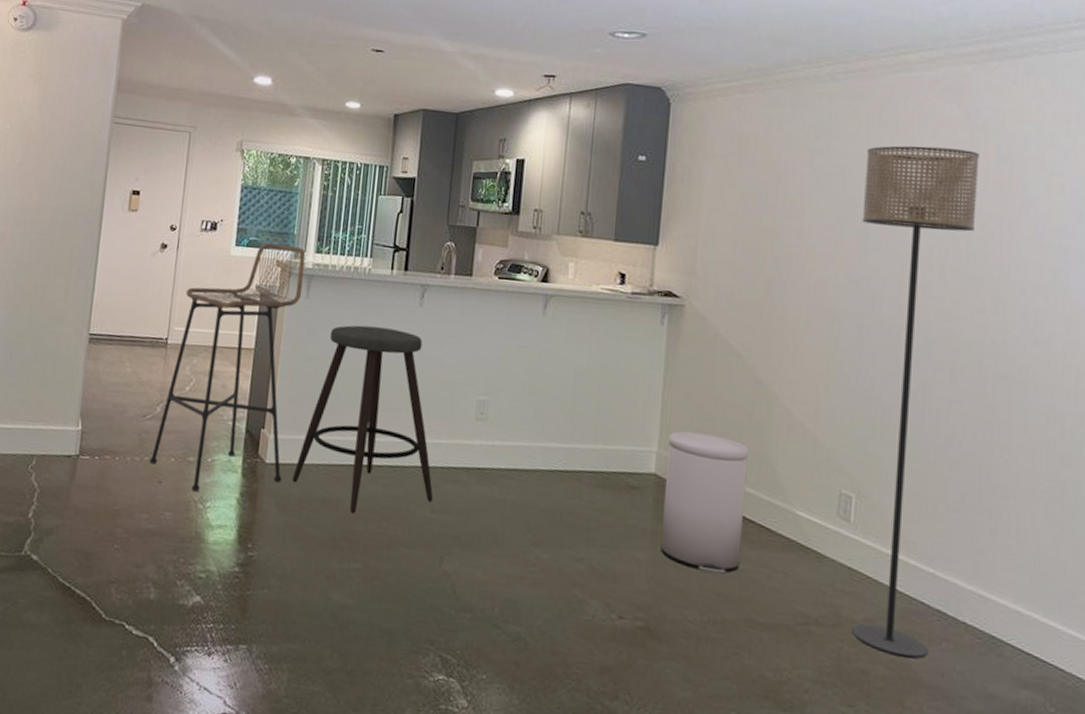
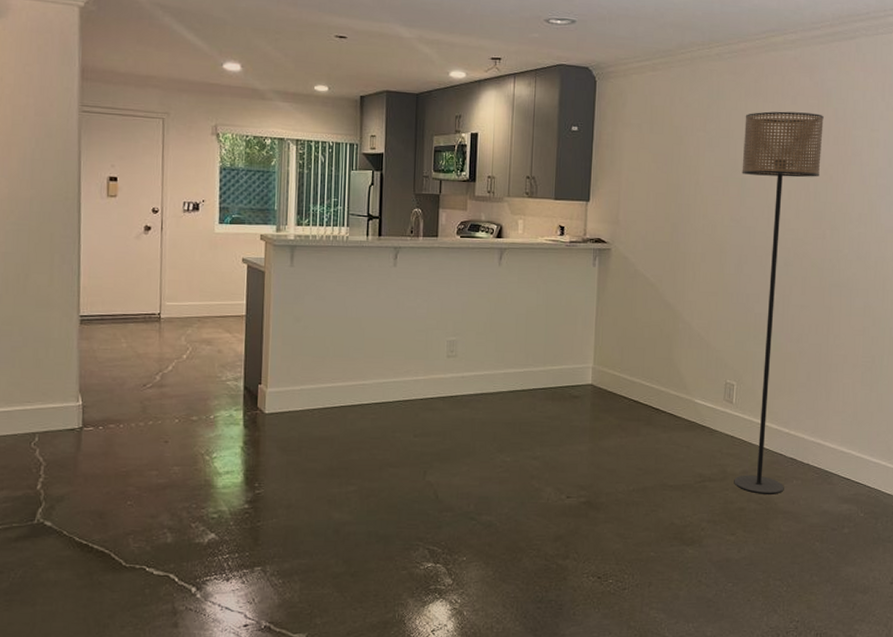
bar stool: present [149,242,306,492] -> none [154,219,287,446]
bar stool: present [292,325,434,514] -> none [291,286,415,446]
pedal bin: present [660,431,748,575] -> none [597,349,660,455]

